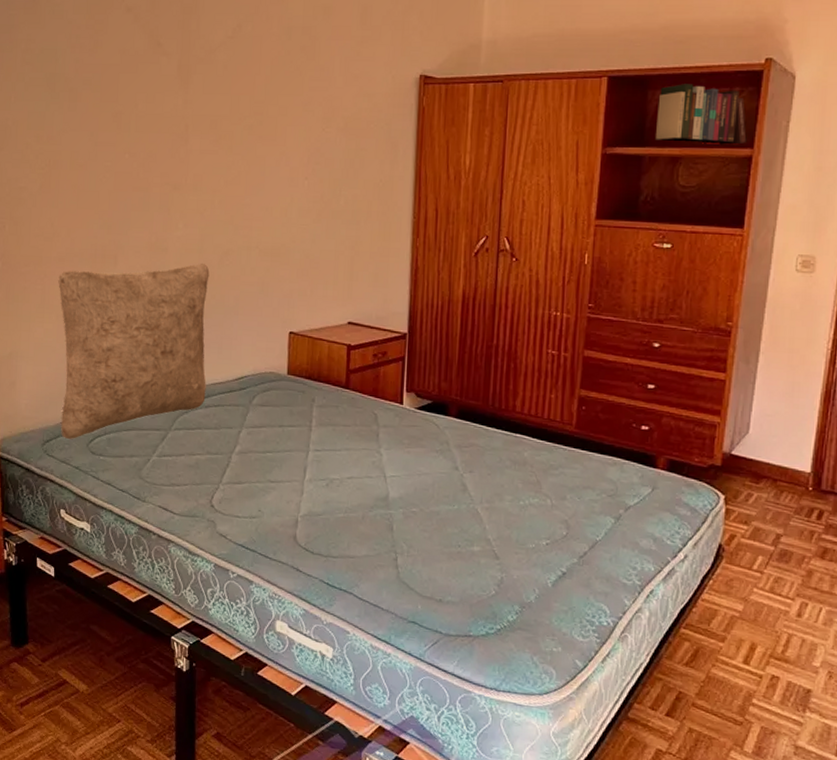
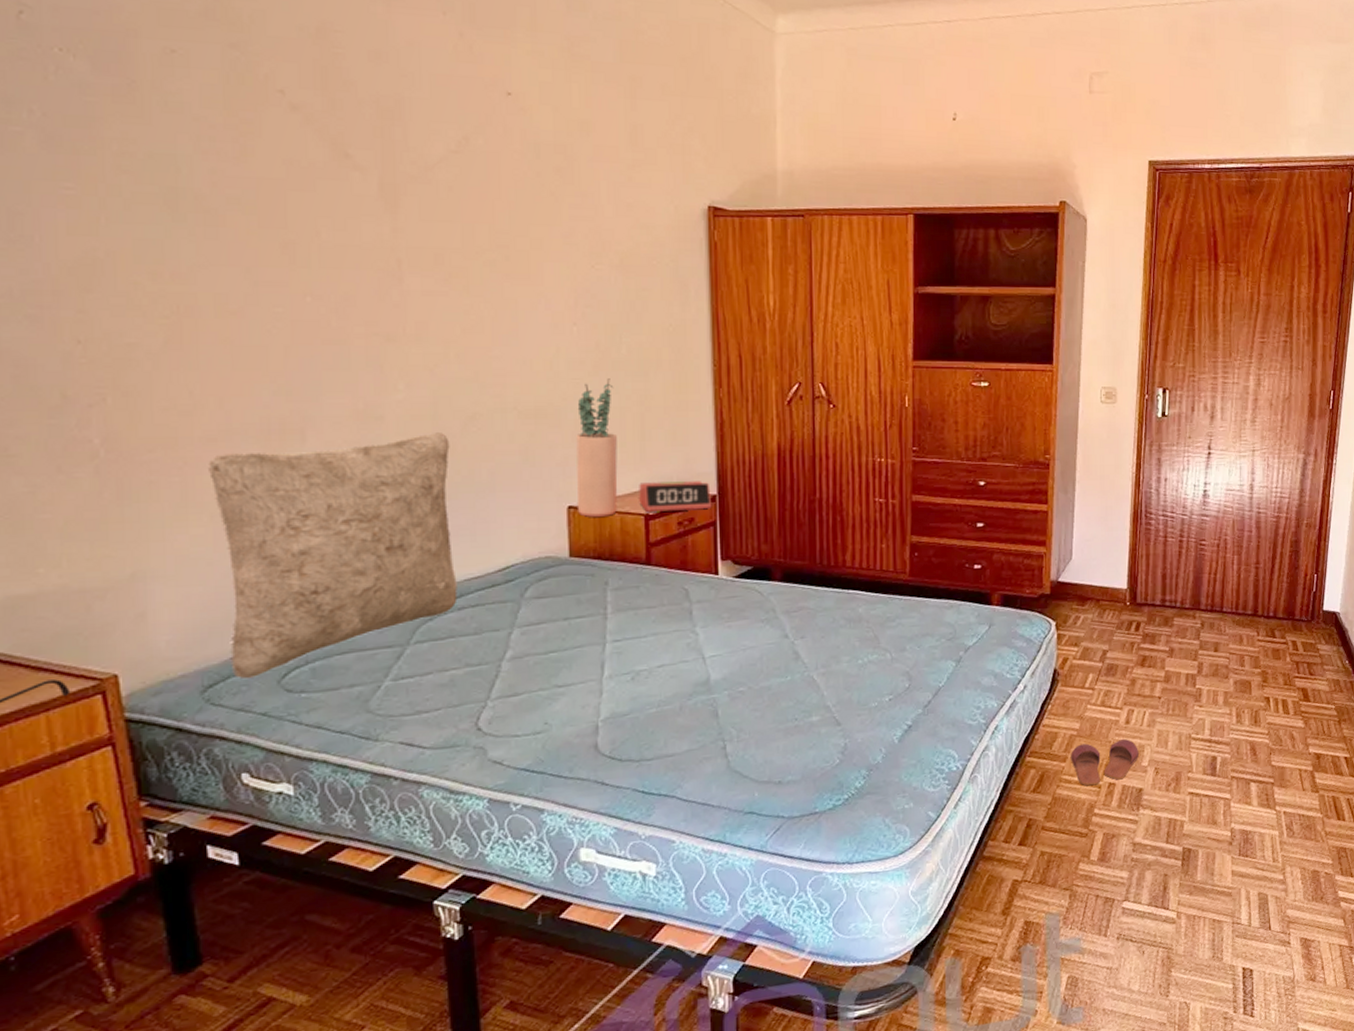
vase: none [297,225,332,344] -> present [576,378,618,518]
alarm clock: none [344,317,402,346] -> present [639,481,711,512]
books: present [656,84,747,145] -> none [965,223,1049,284]
slippers: none [730,627,810,675] -> present [1071,739,1139,786]

